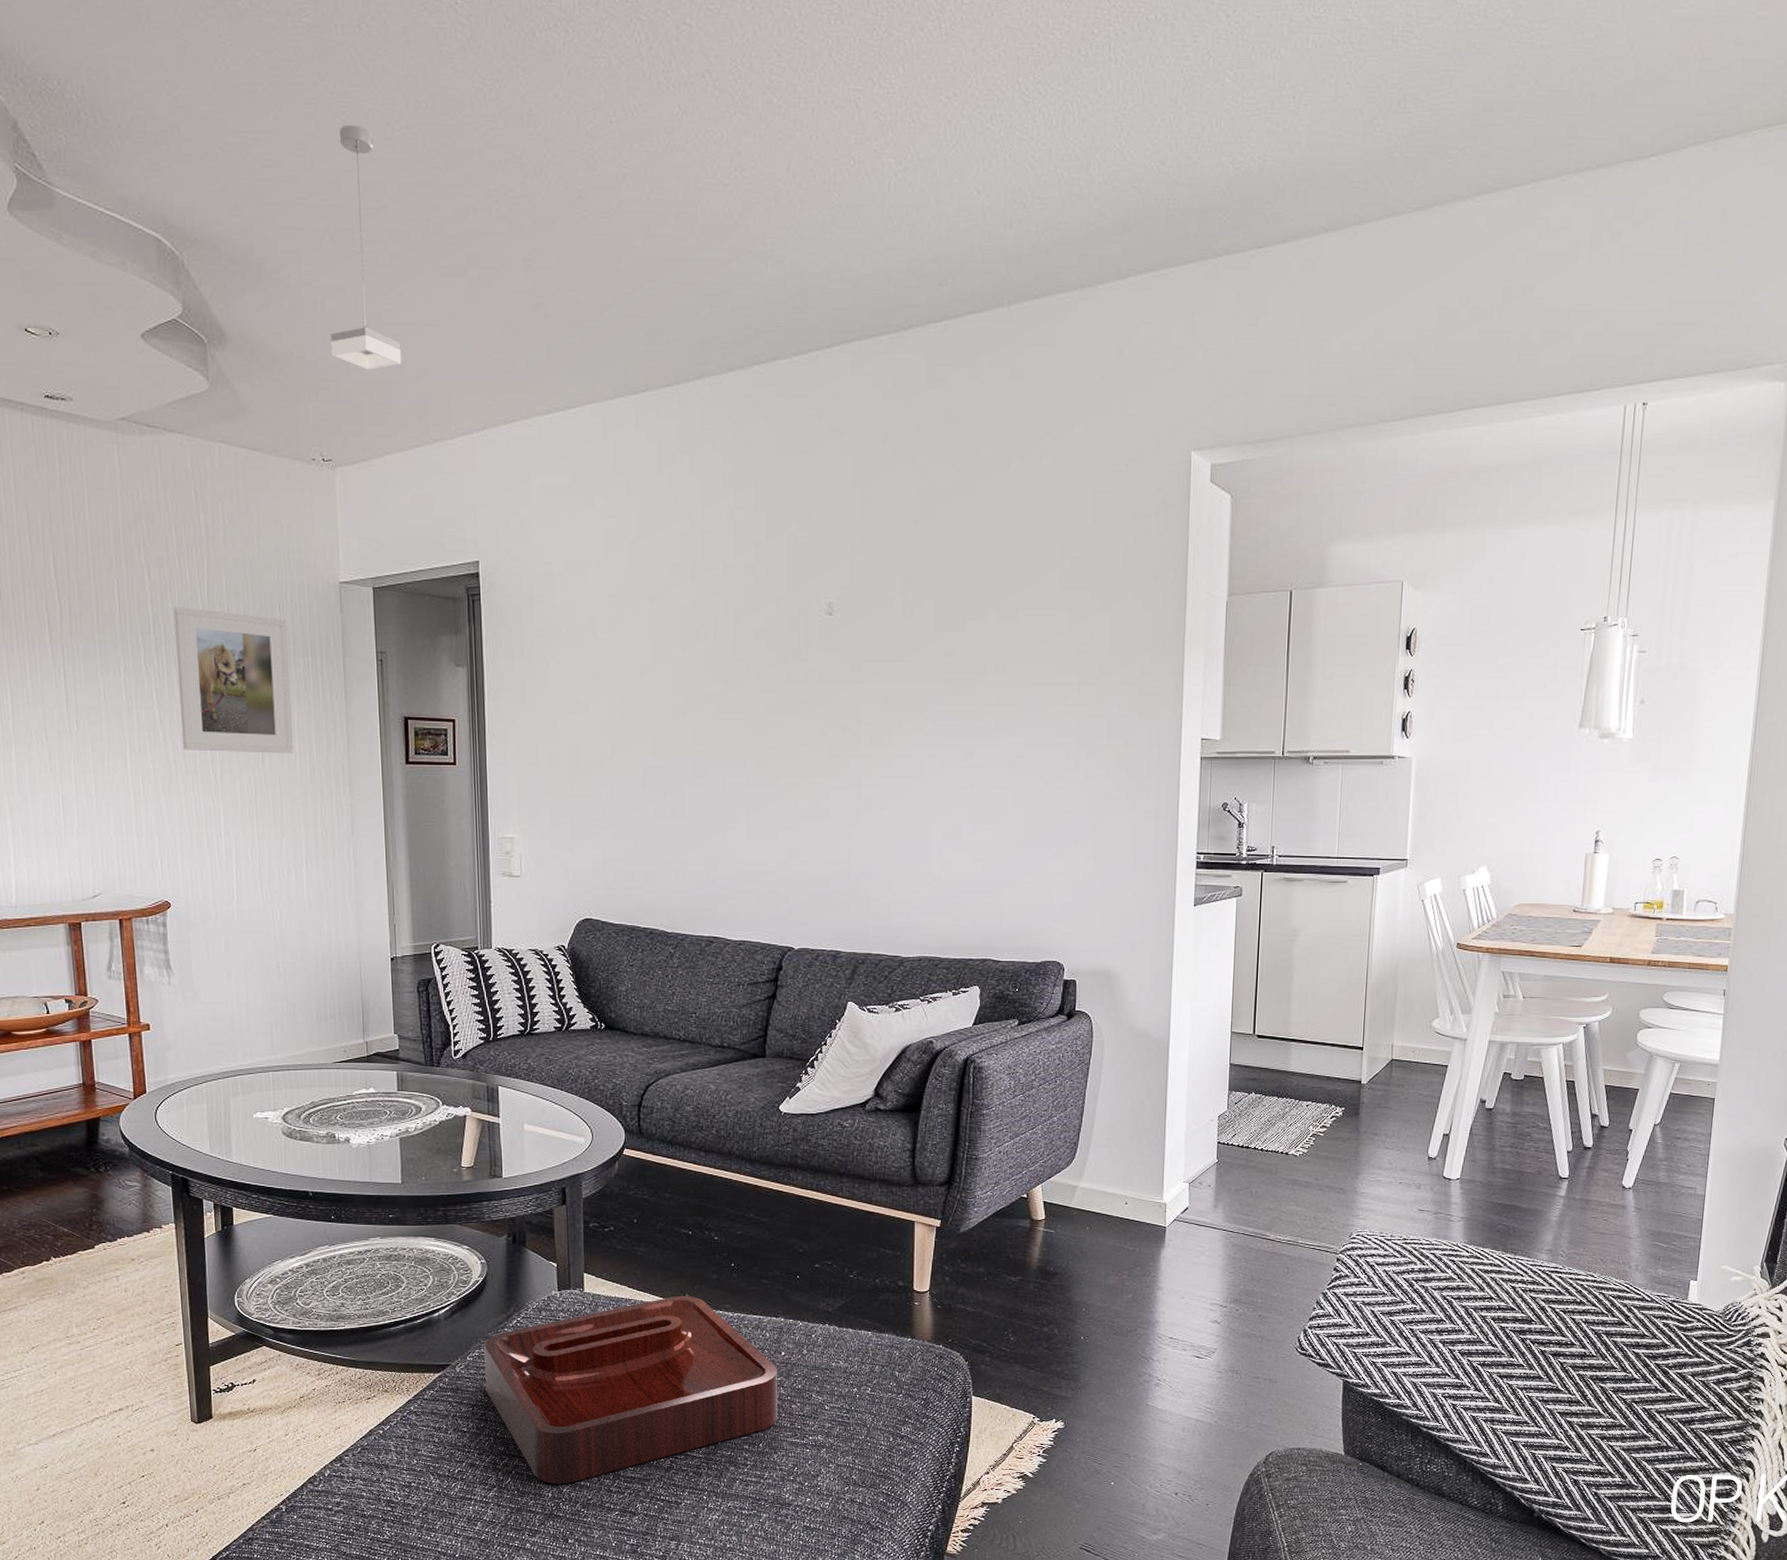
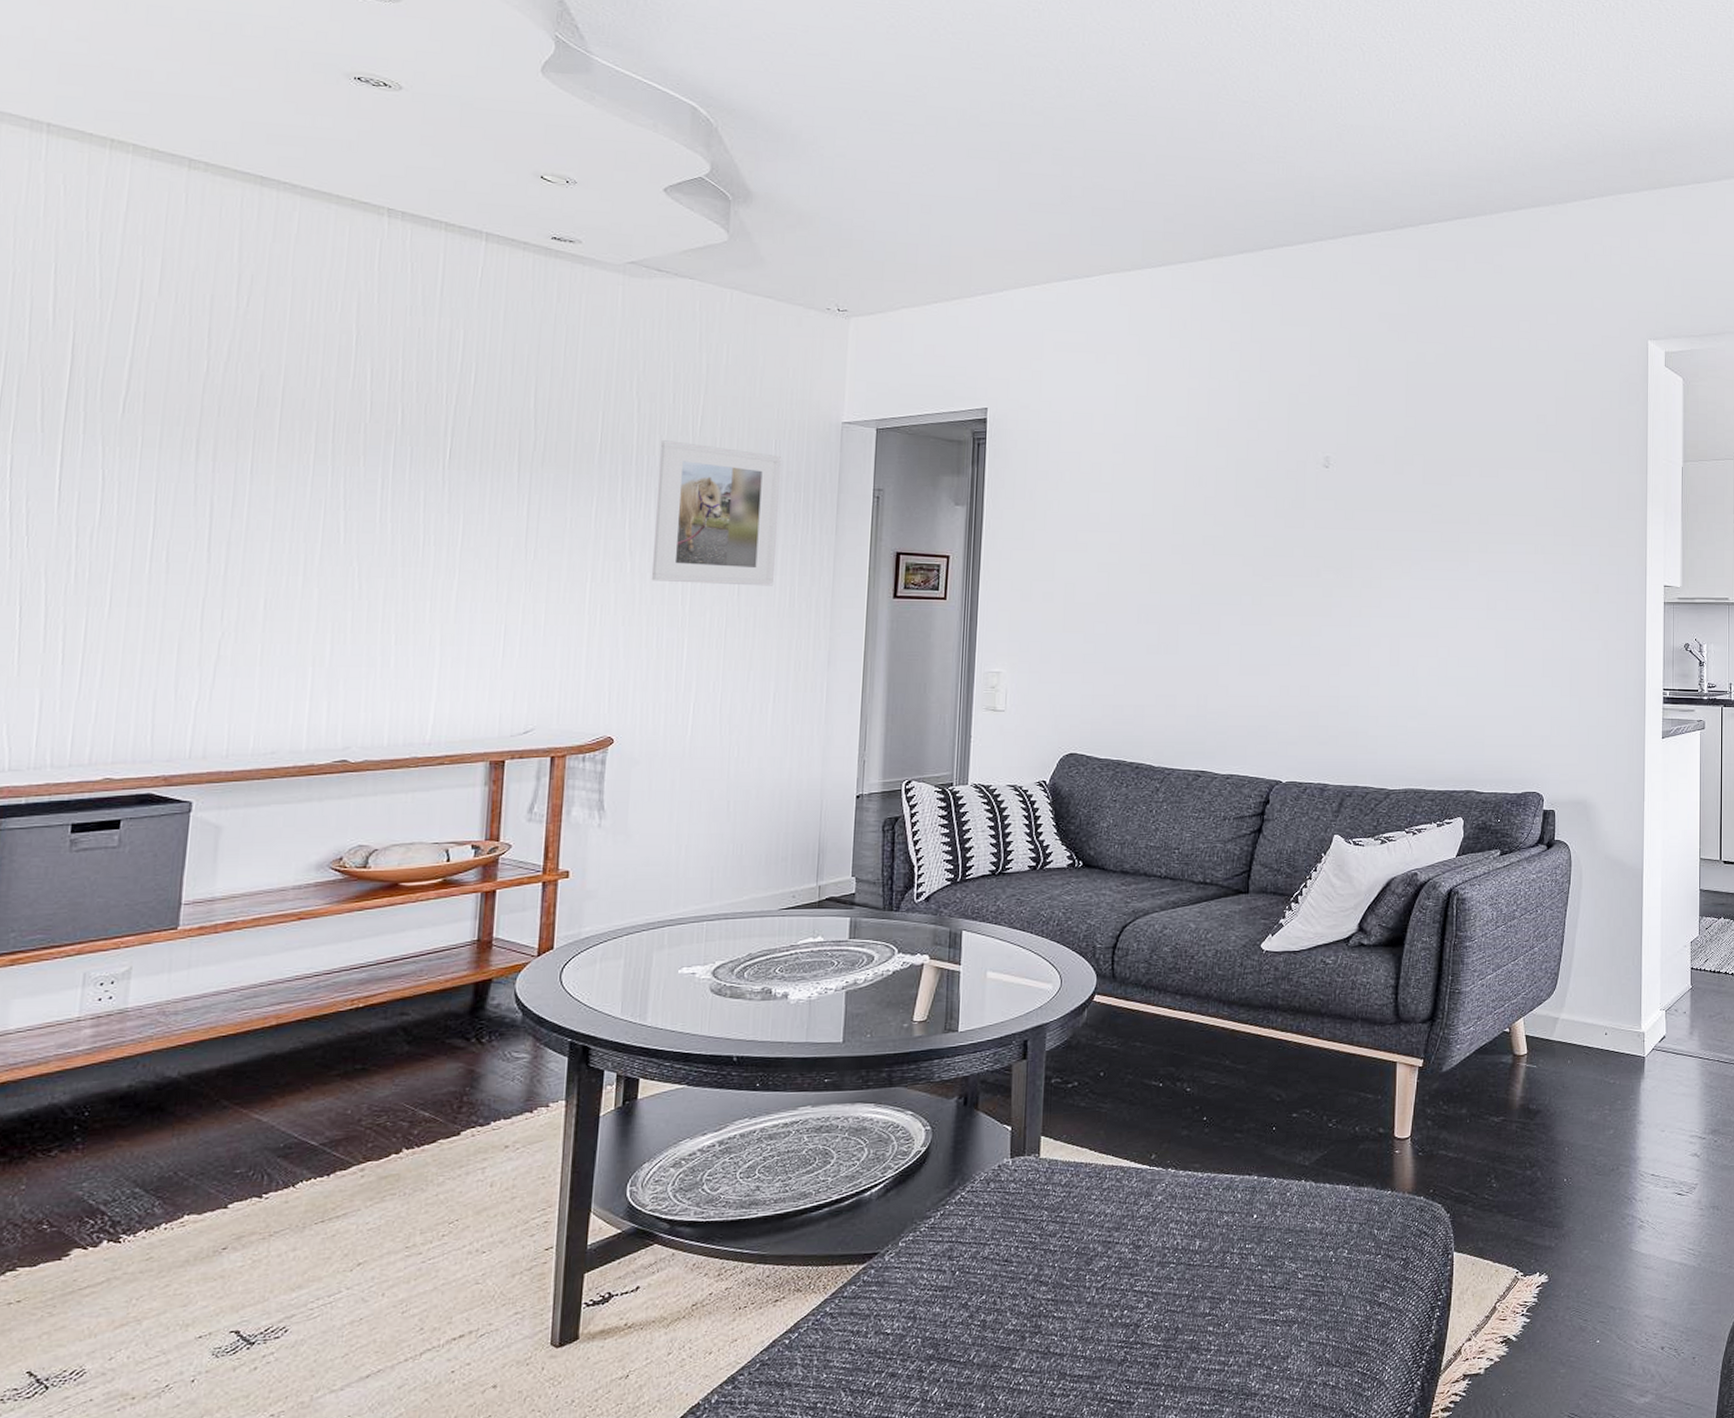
pendant lamp: present [330,124,402,370] -> none [858,26,929,233]
decorative tray: present [484,1295,777,1484] -> none [917,1155,1248,1392]

